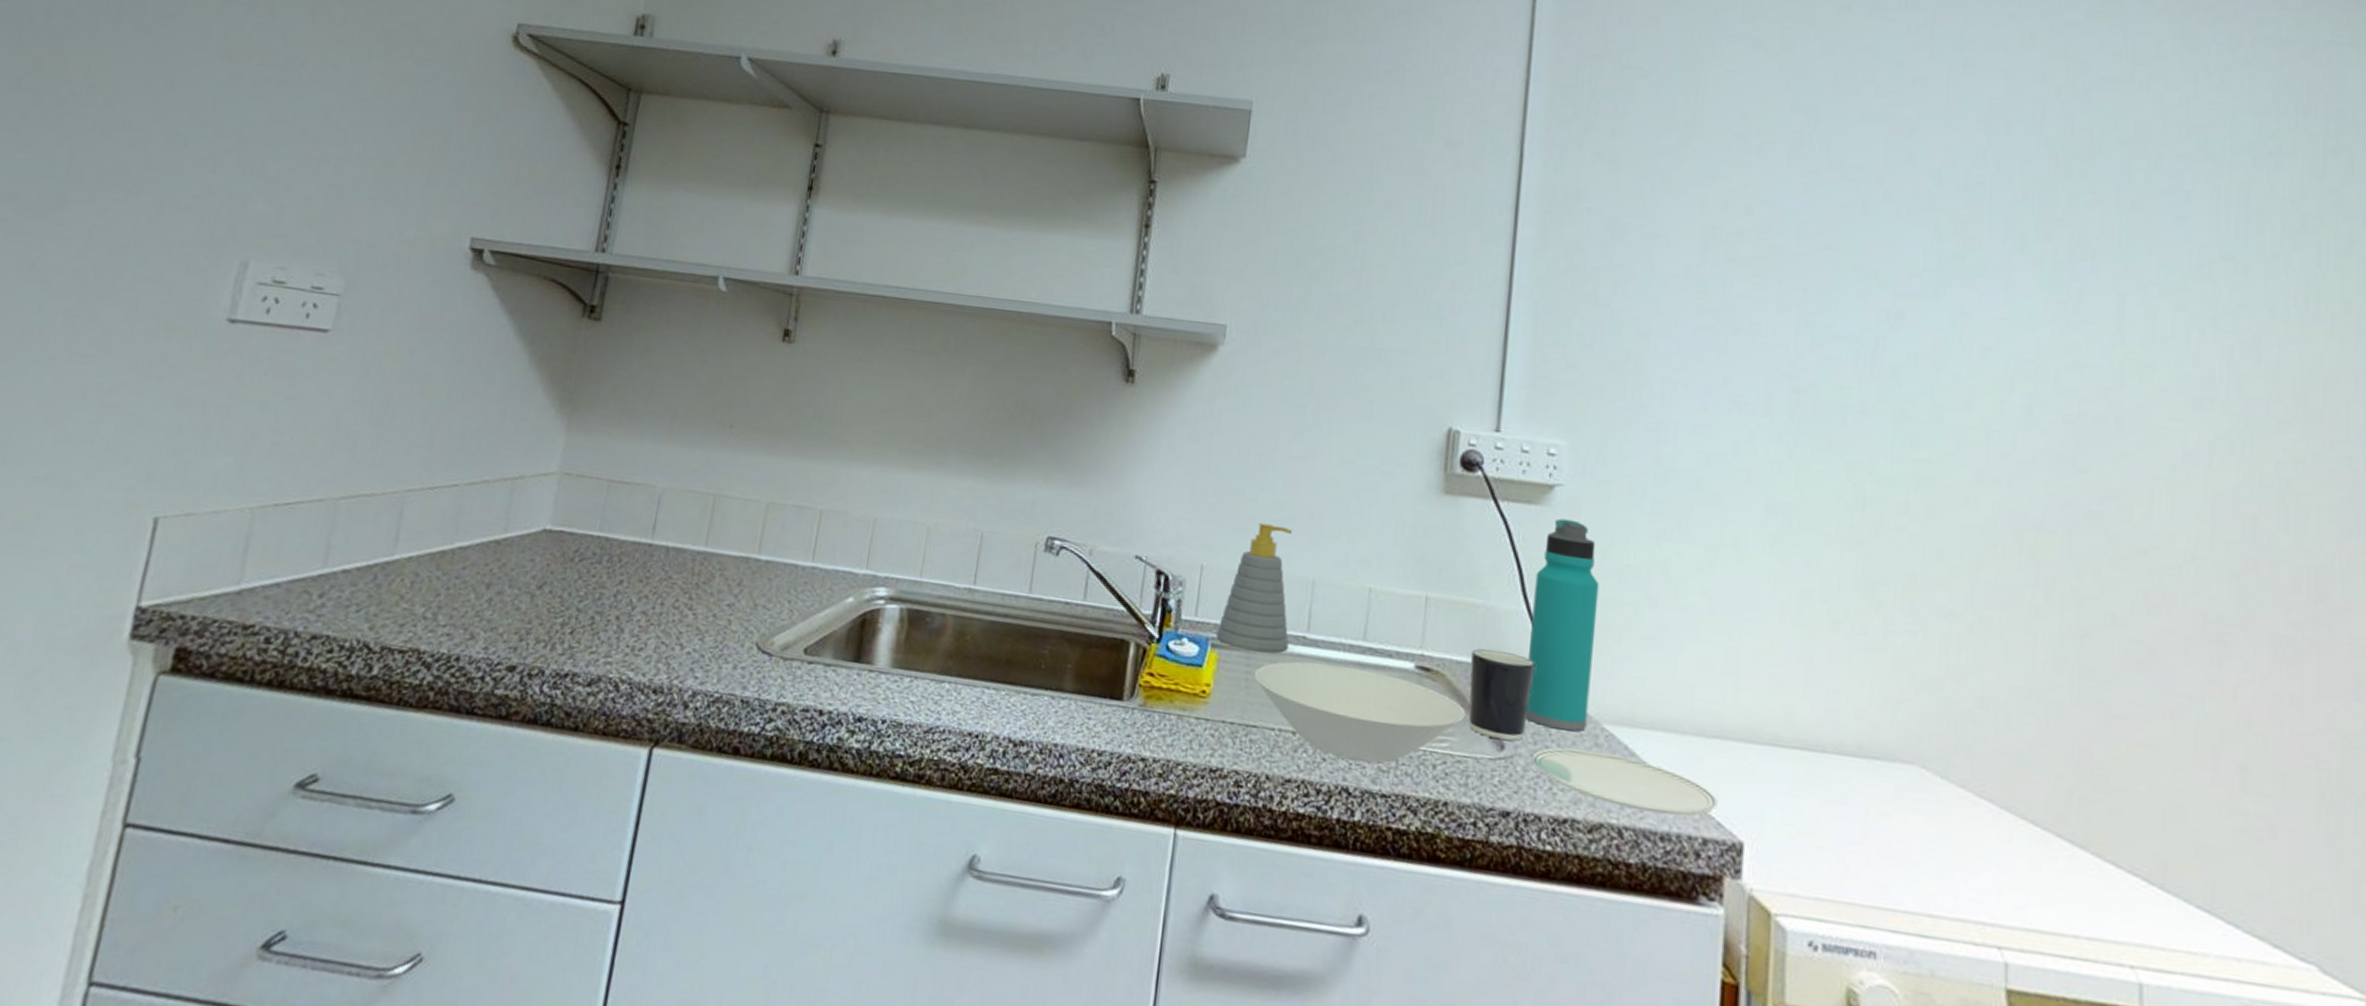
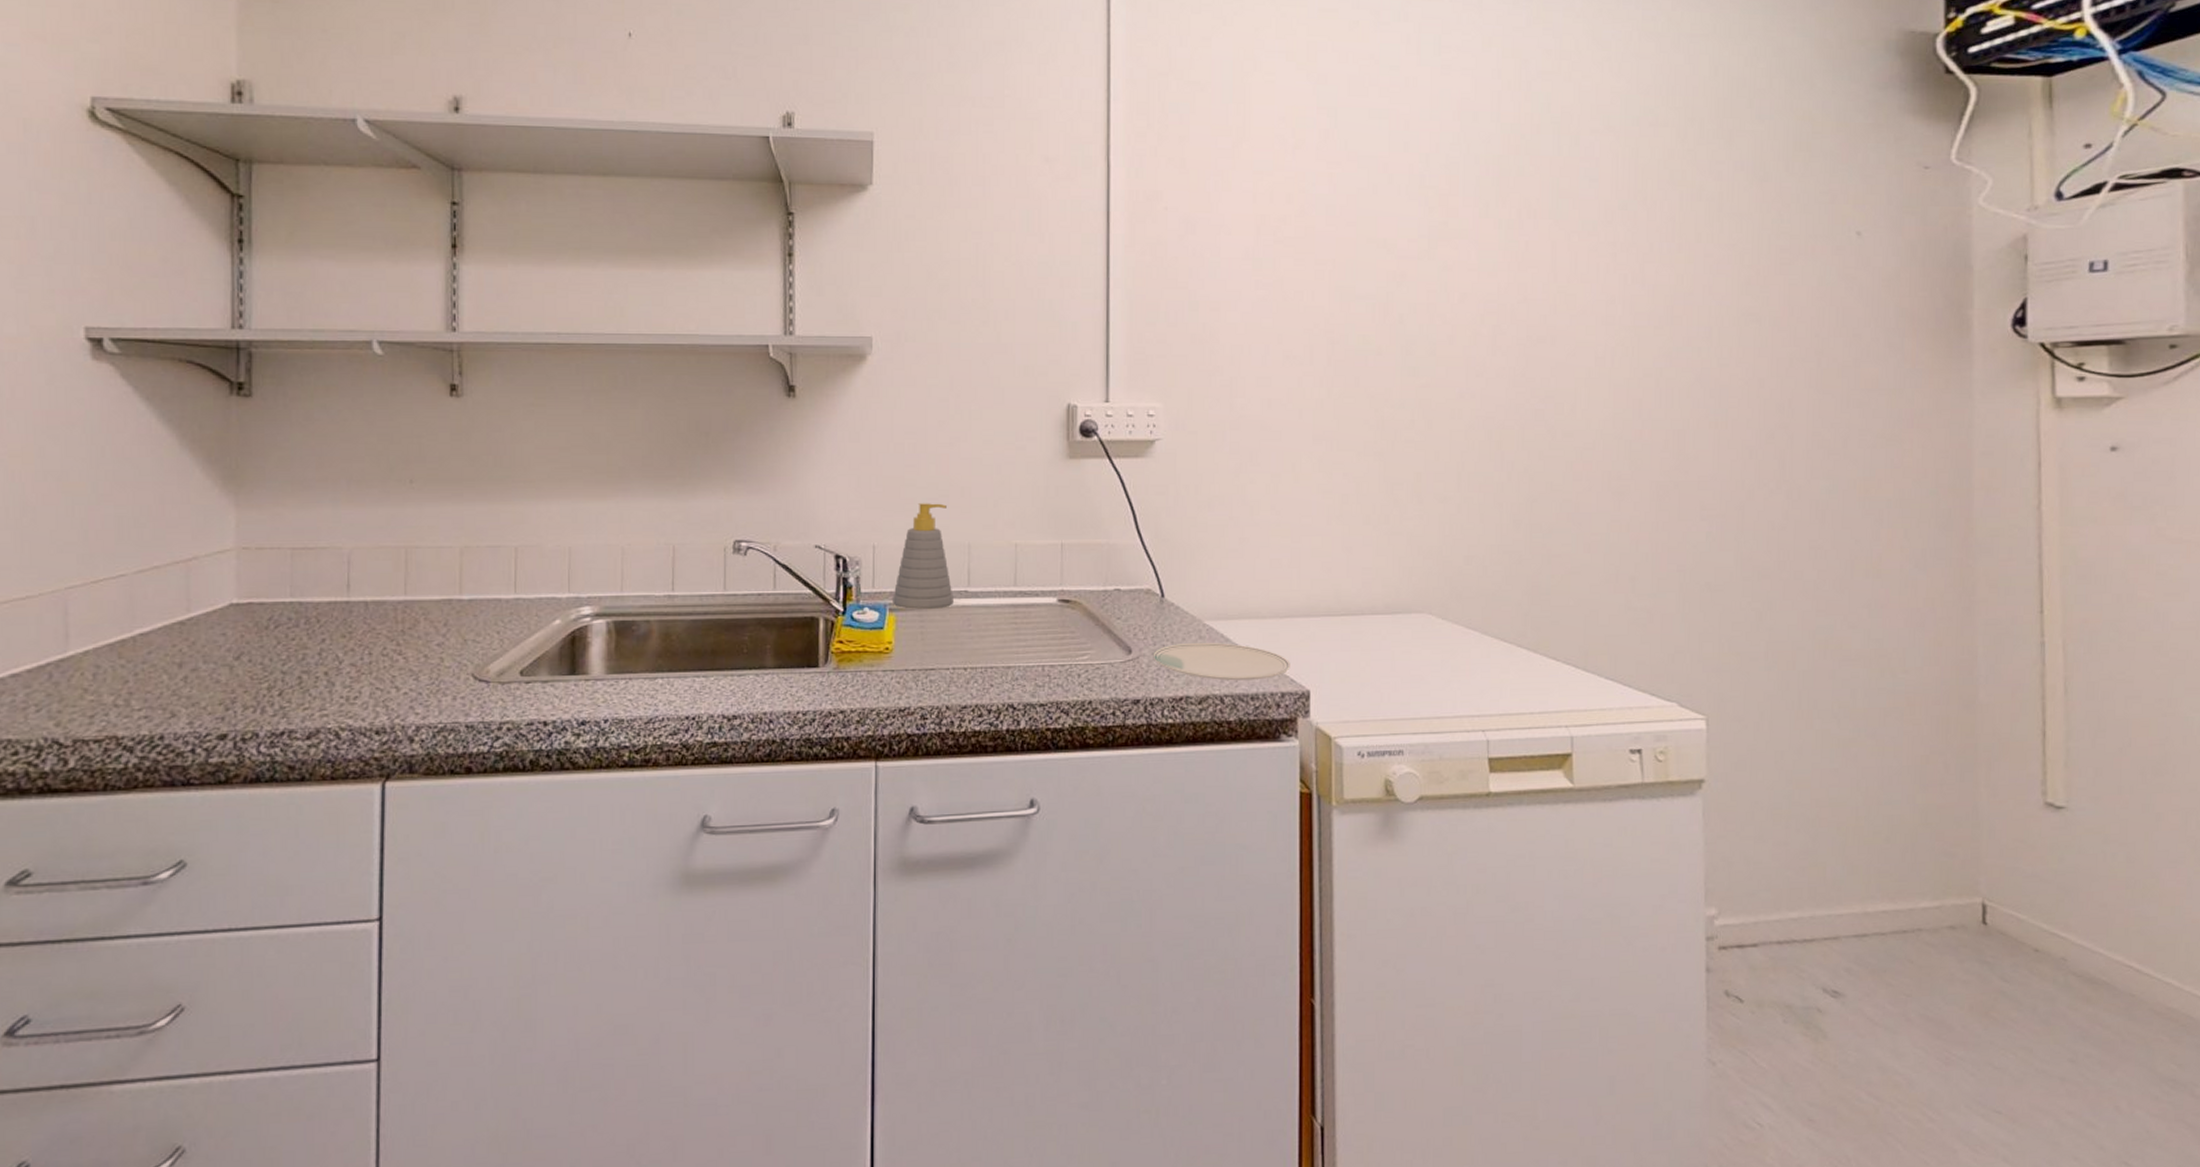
bowl: present [1254,661,1466,764] -> none [927,609,1100,682]
mug: present [1468,648,1536,742] -> none [1100,577,1150,647]
water bottle: present [1526,518,1600,732] -> none [1144,466,1195,631]

